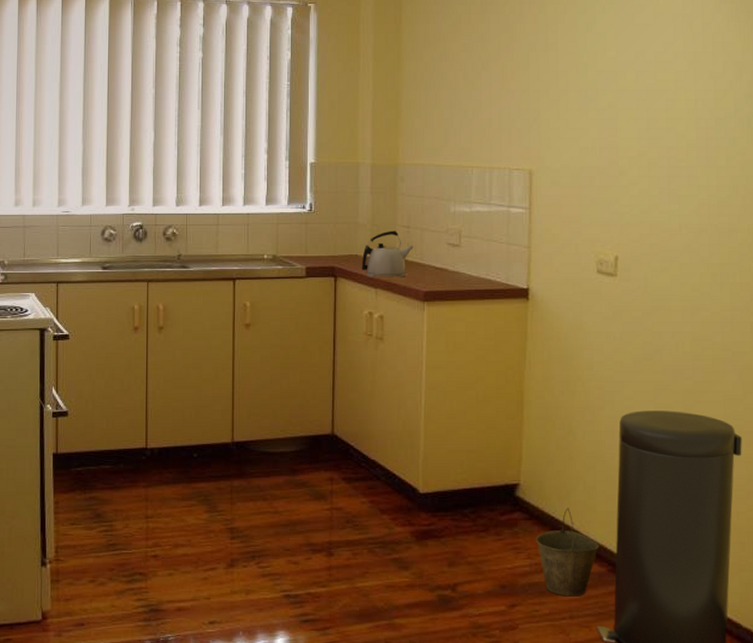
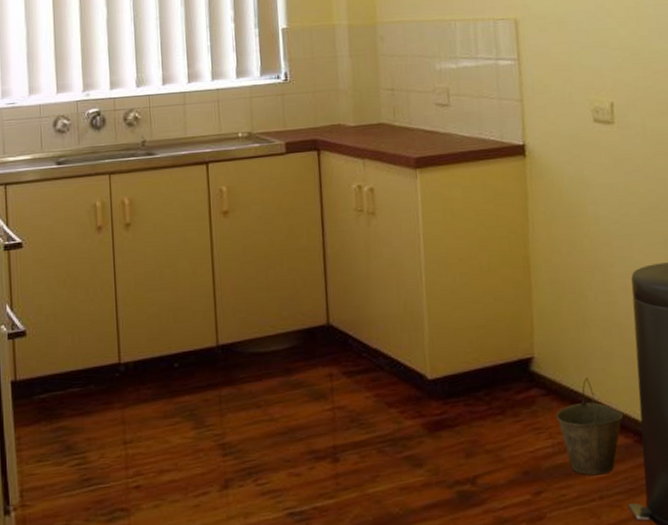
kettle: present [361,230,414,279] -> none [345,94,401,148]

